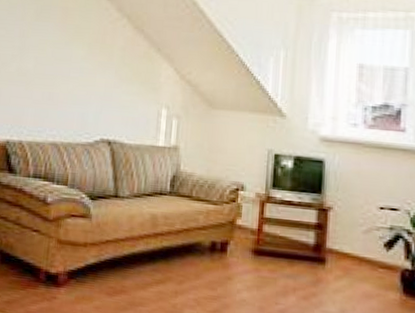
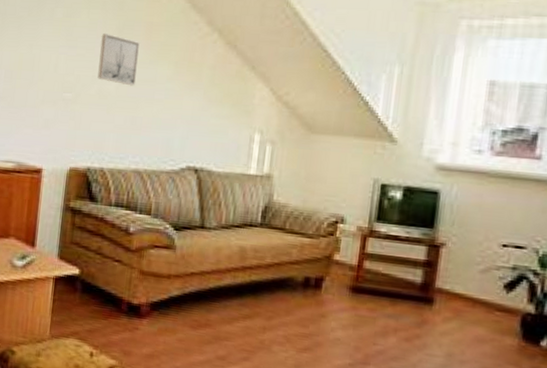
wall art: none [17,15,56,65] -> present [97,32,140,86]

